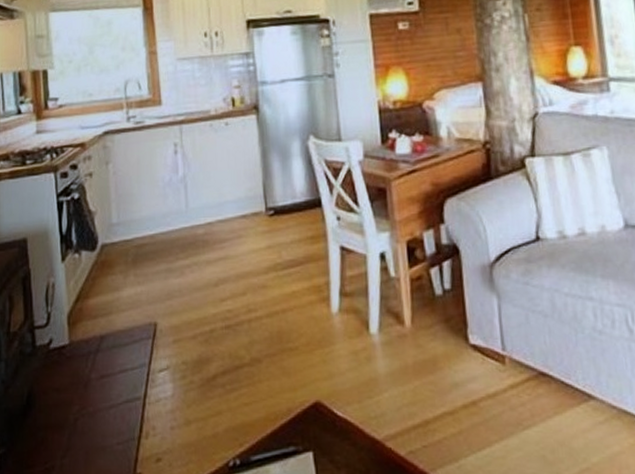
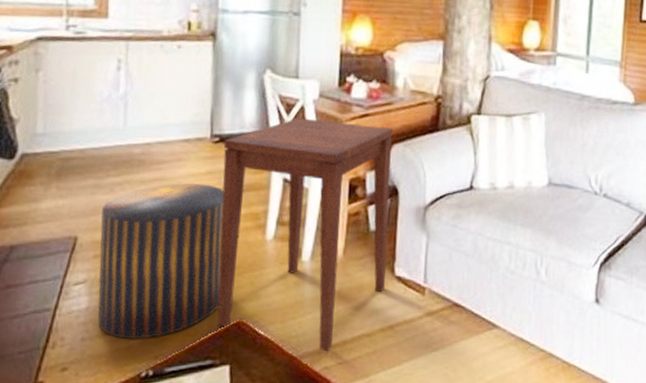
stool: none [176,259,295,426] -> present [97,183,224,339]
side table: none [278,181,462,434] -> present [217,118,393,352]

